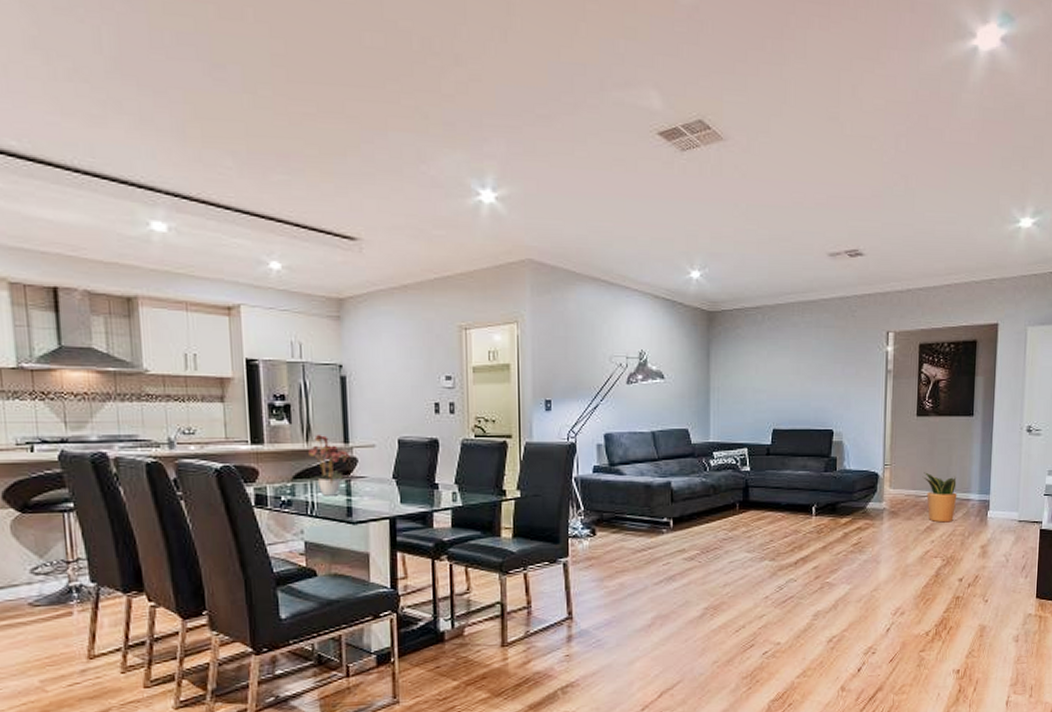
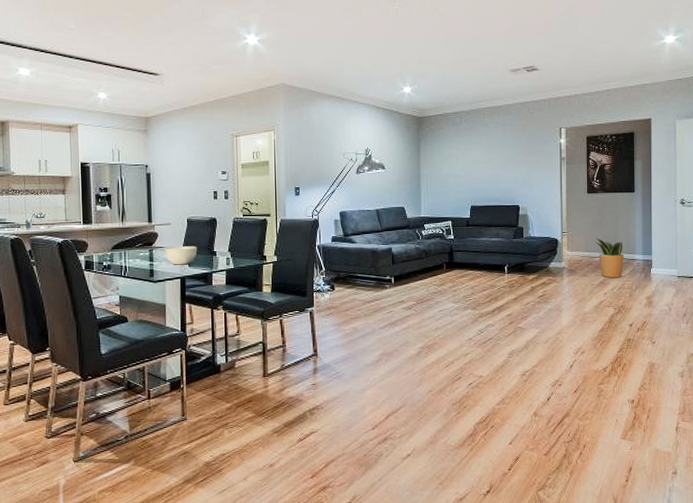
flower arrangement: present [308,434,350,496] -> none [123,216,152,262]
bowl: none [366,476,413,501] -> present [164,246,197,265]

